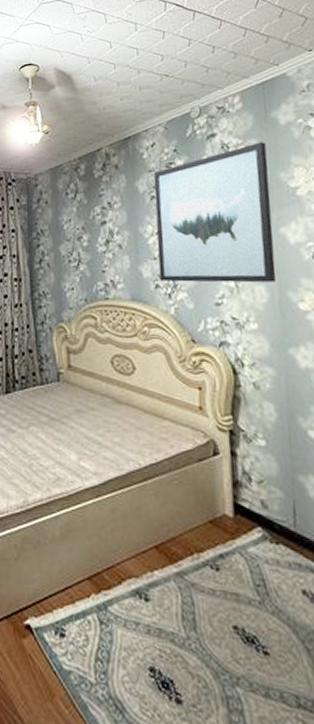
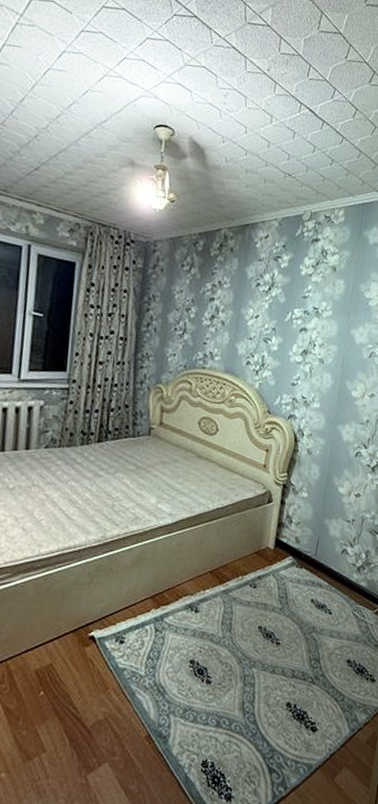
wall art: present [153,142,277,283] -> none [251,254,355,372]

